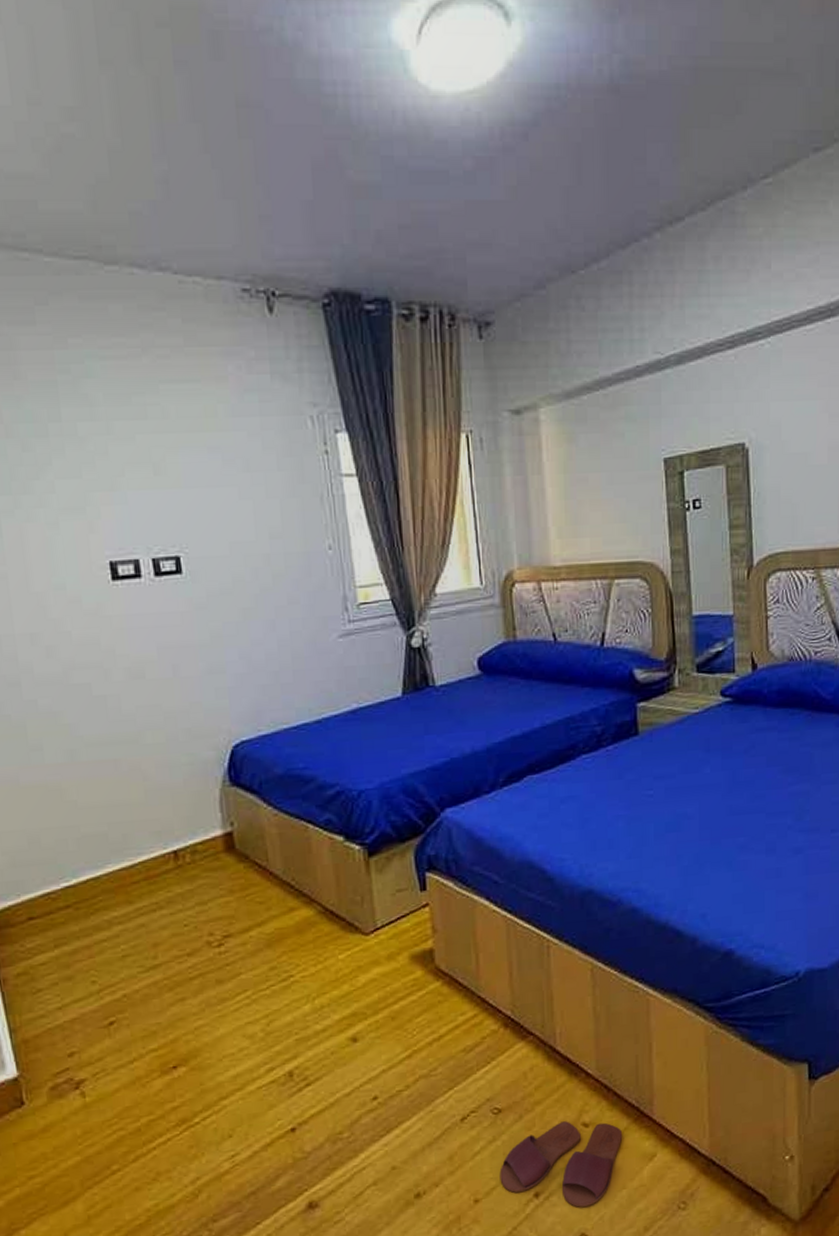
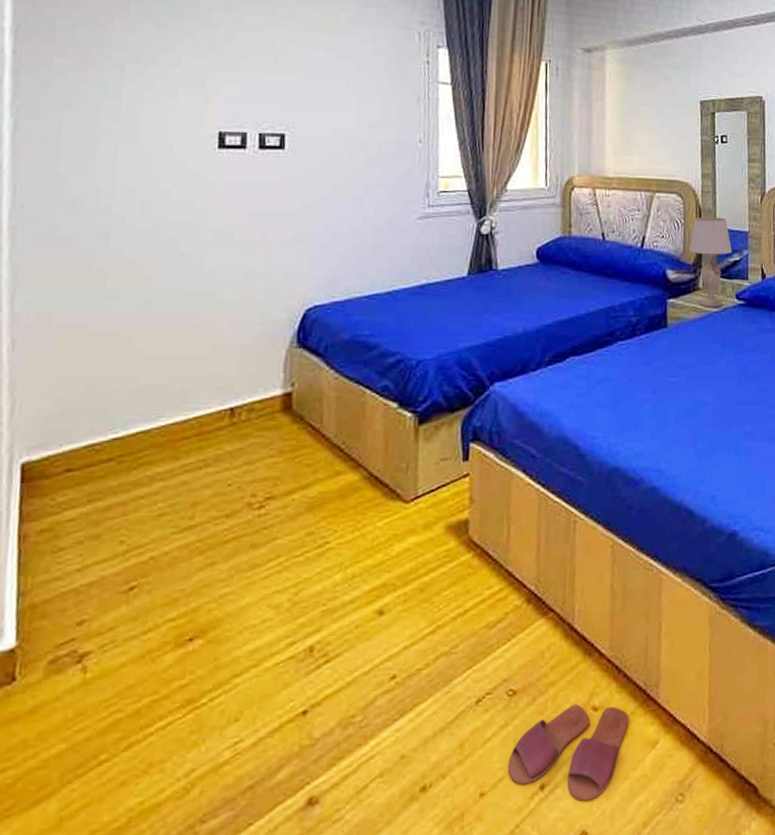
table lamp: none [660,601,714,709] -> present [689,216,733,307]

